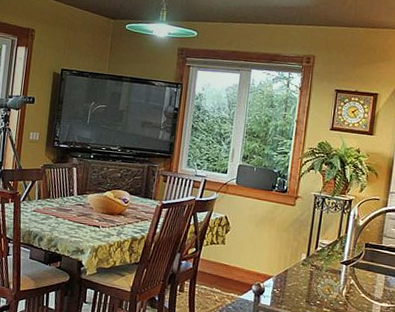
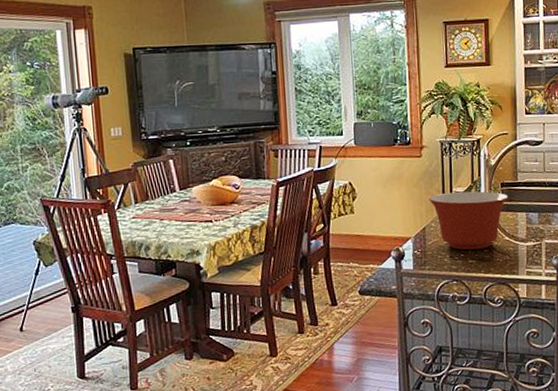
mixing bowl: none [295,242,371,301] -> present [429,191,508,250]

